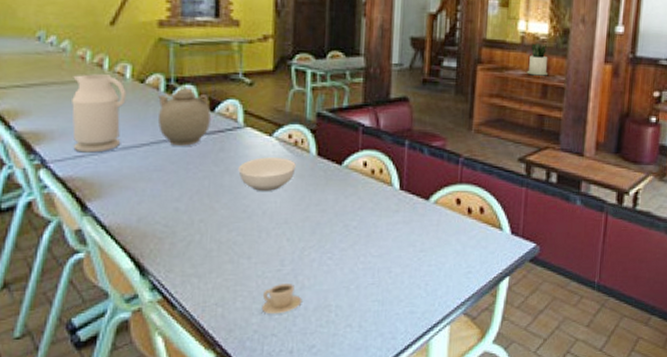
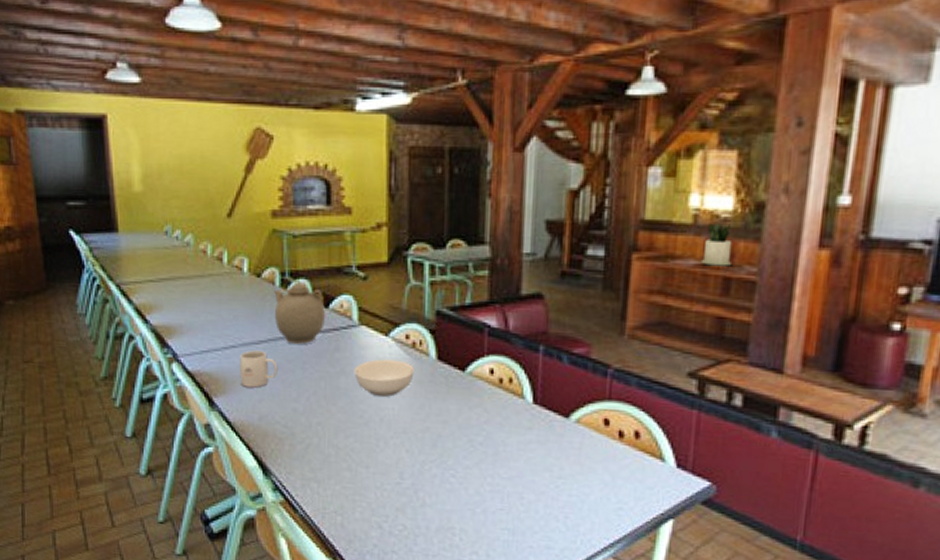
water jug: present [71,74,127,153] -> none [197,268,245,348]
mug: none [118,154,160,190] -> present [240,350,278,388]
cup: present [261,282,302,315] -> none [381,497,423,531]

